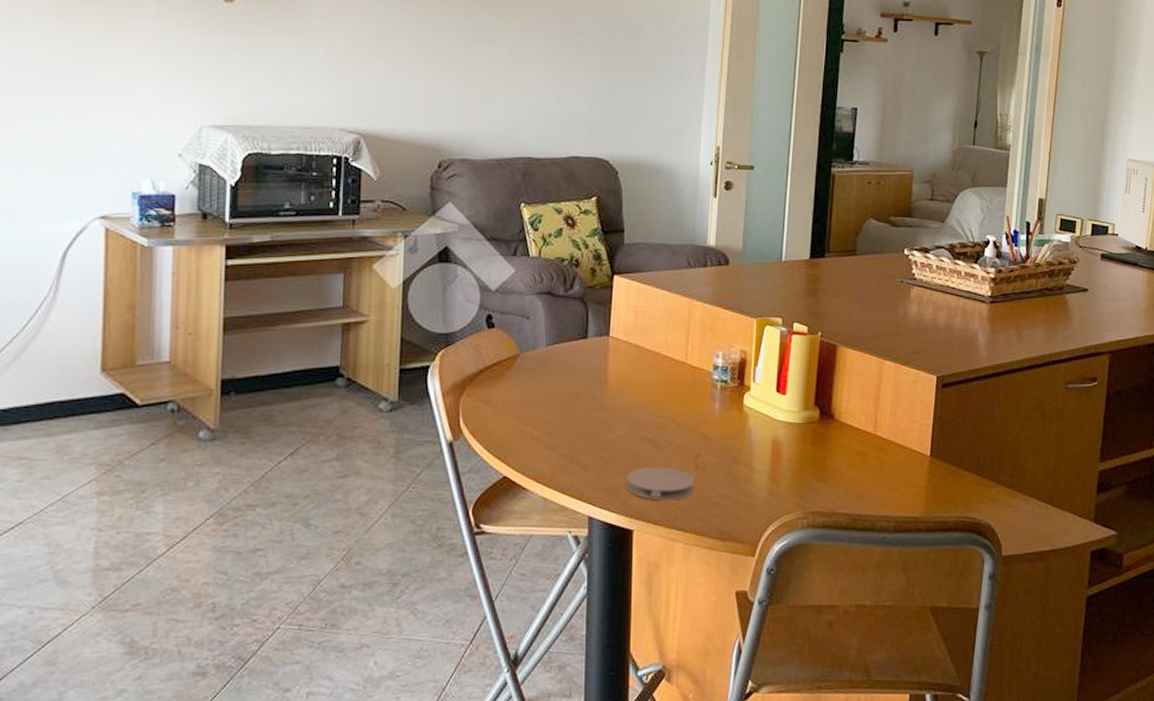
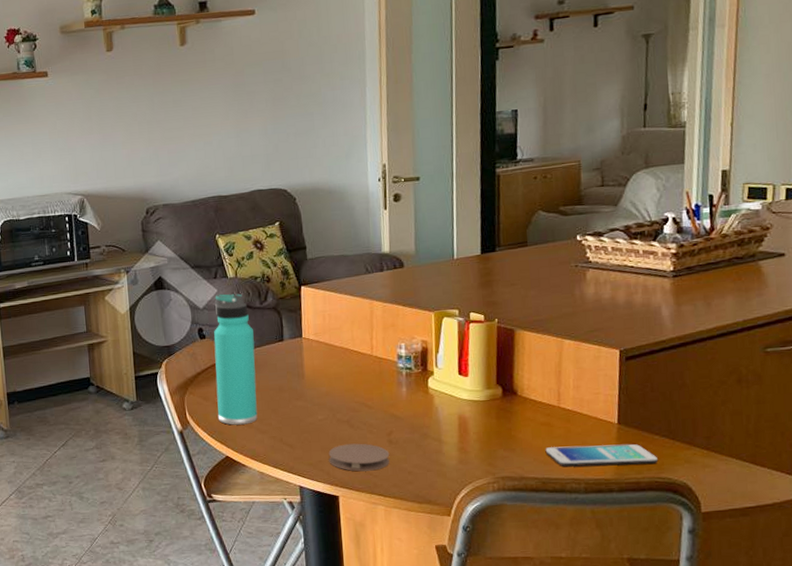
thermos bottle: none [498,275,553,438] -> present [214,293,258,425]
smartphone: none [858,479,965,503] -> present [545,444,658,467]

